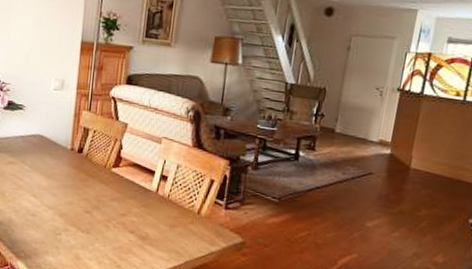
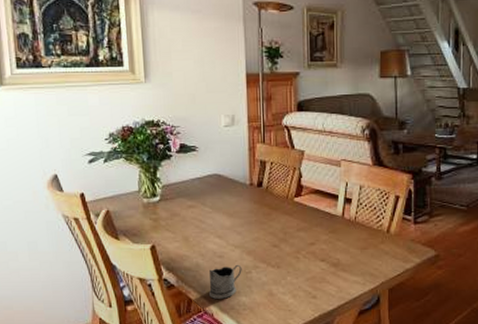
tea glass holder: none [17,224,53,256] -> present [208,264,242,299]

